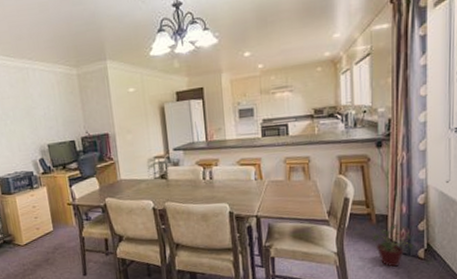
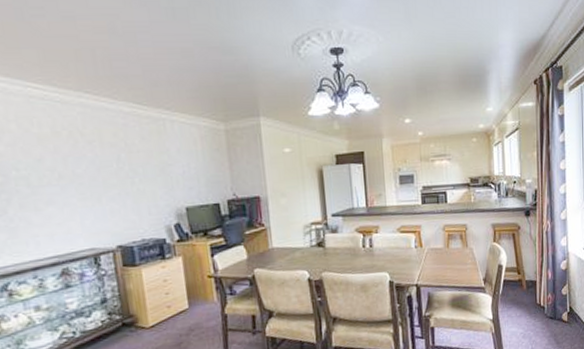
potted plant: present [373,223,413,267] -> none [524,289,558,331]

